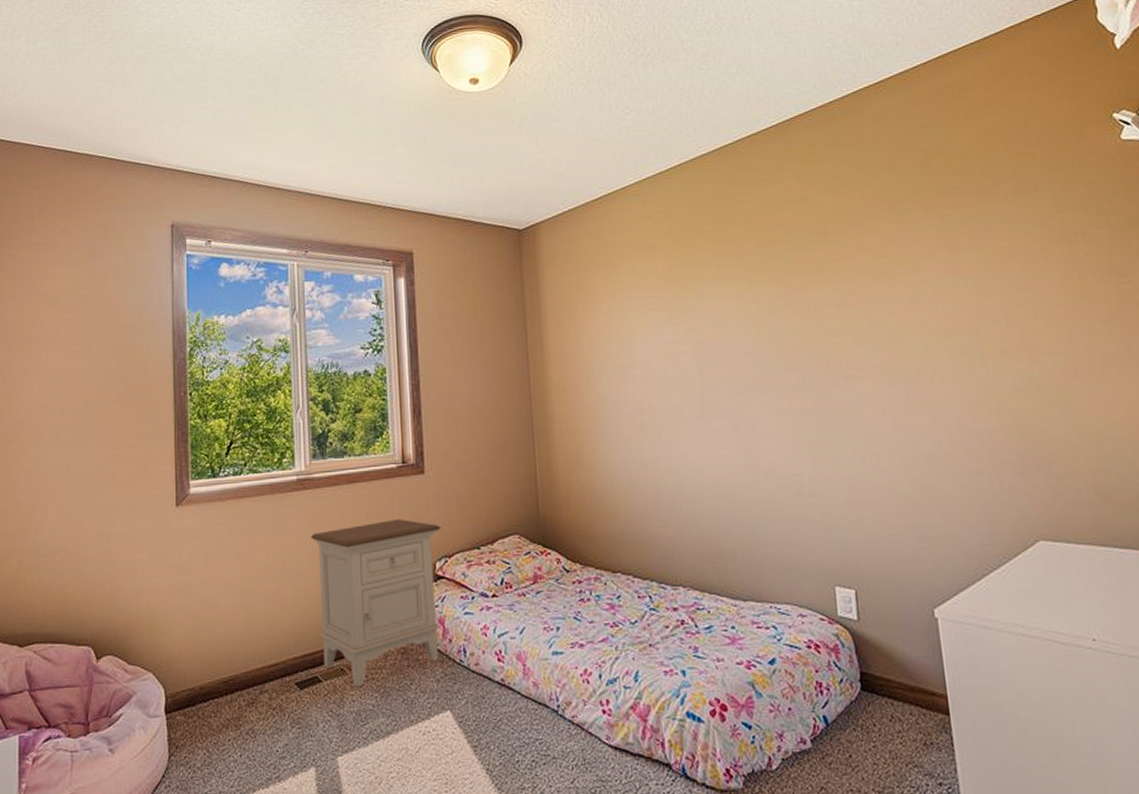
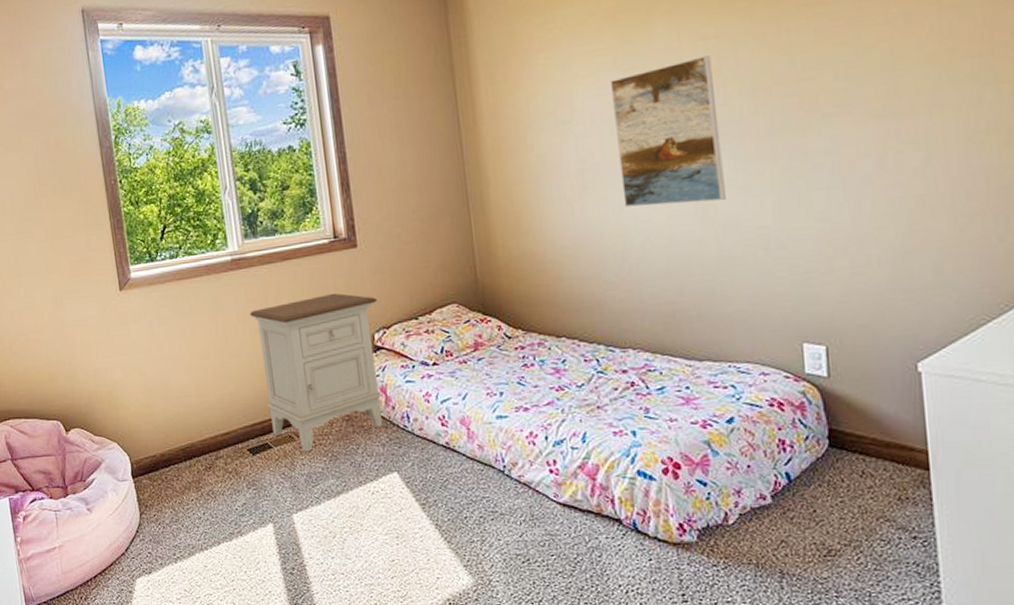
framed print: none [664,316,766,450] -> present [610,55,726,207]

